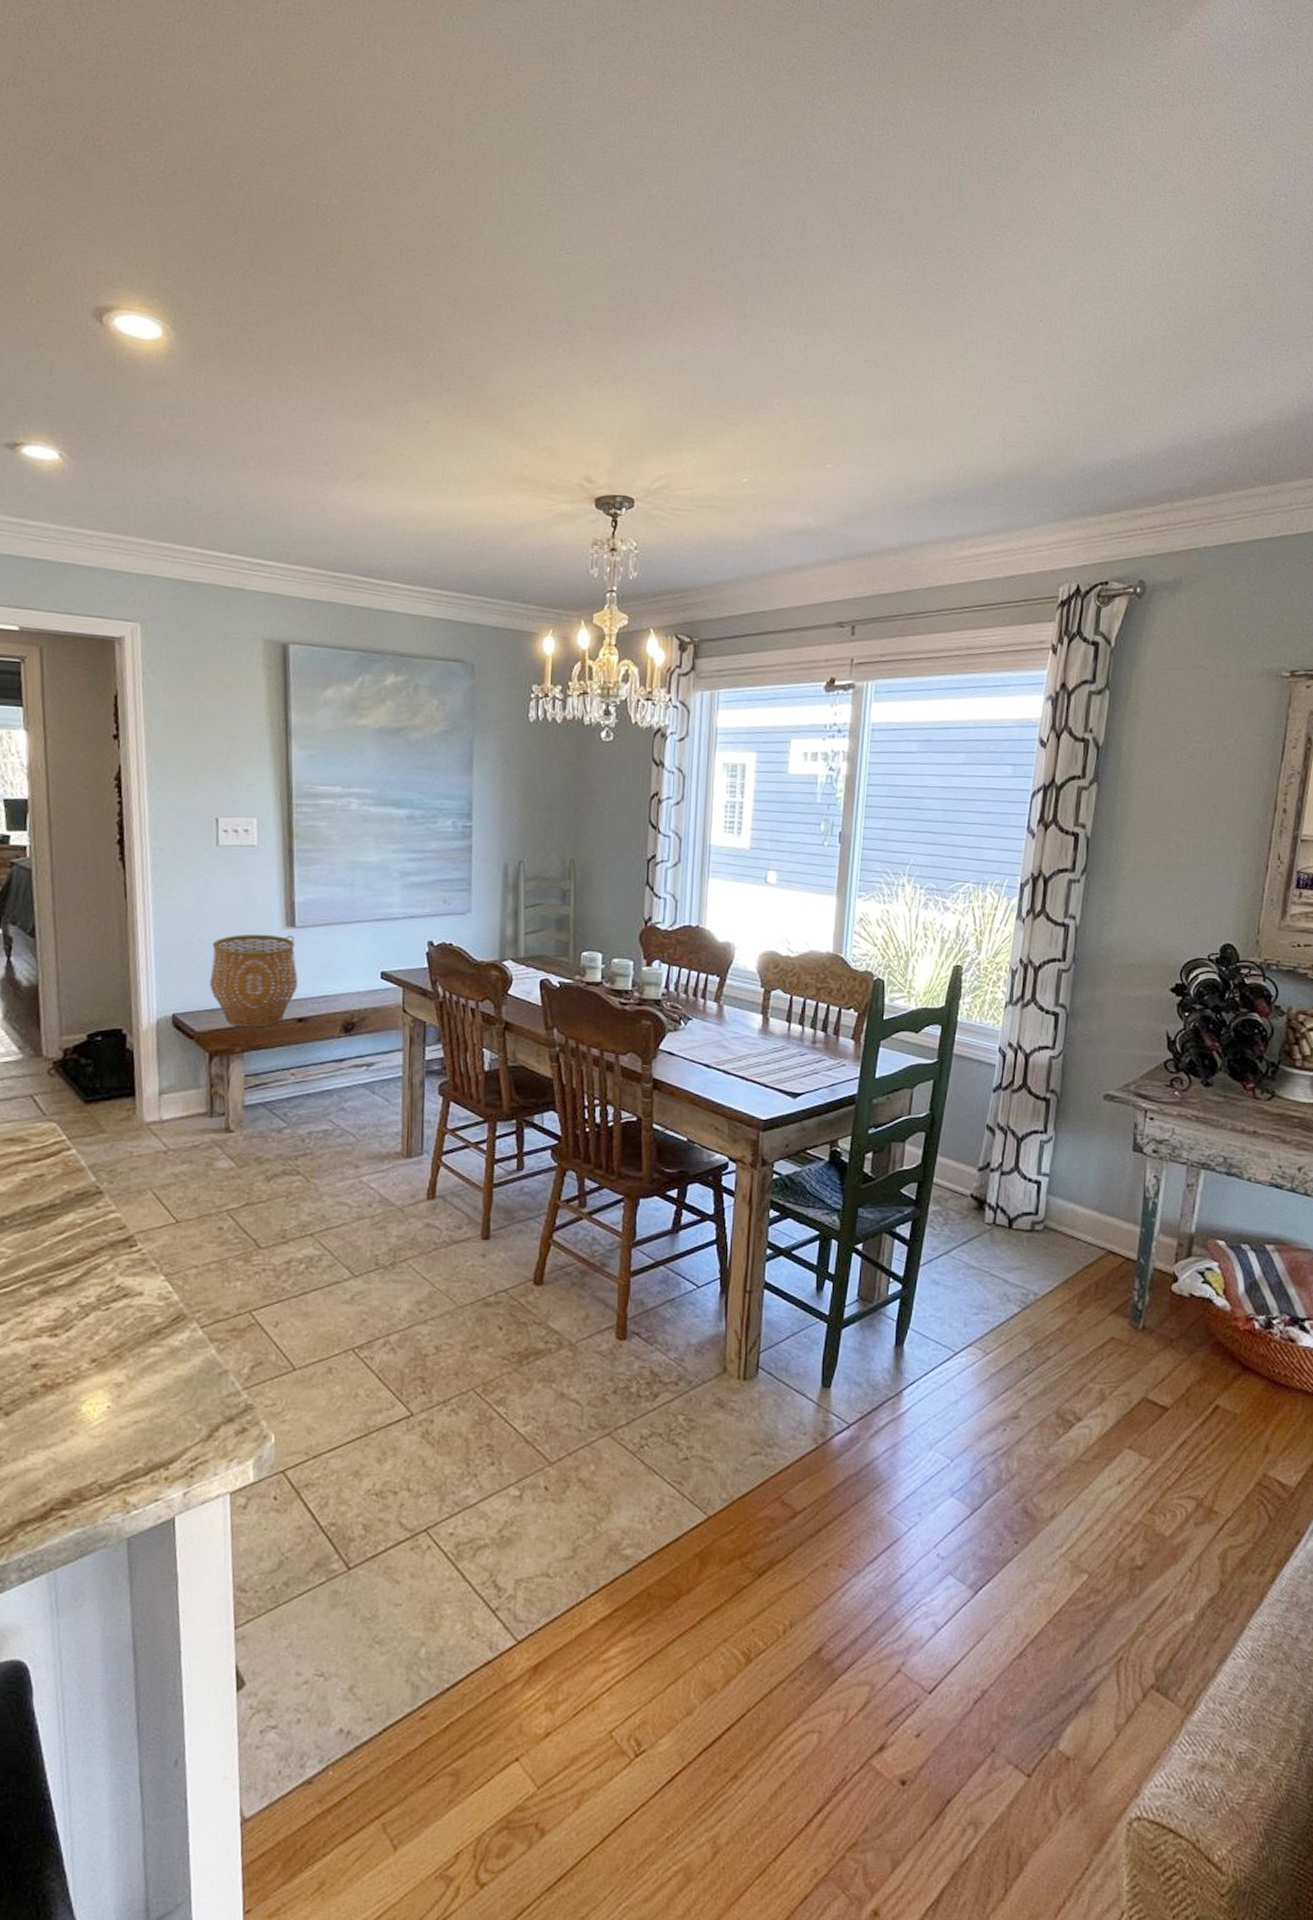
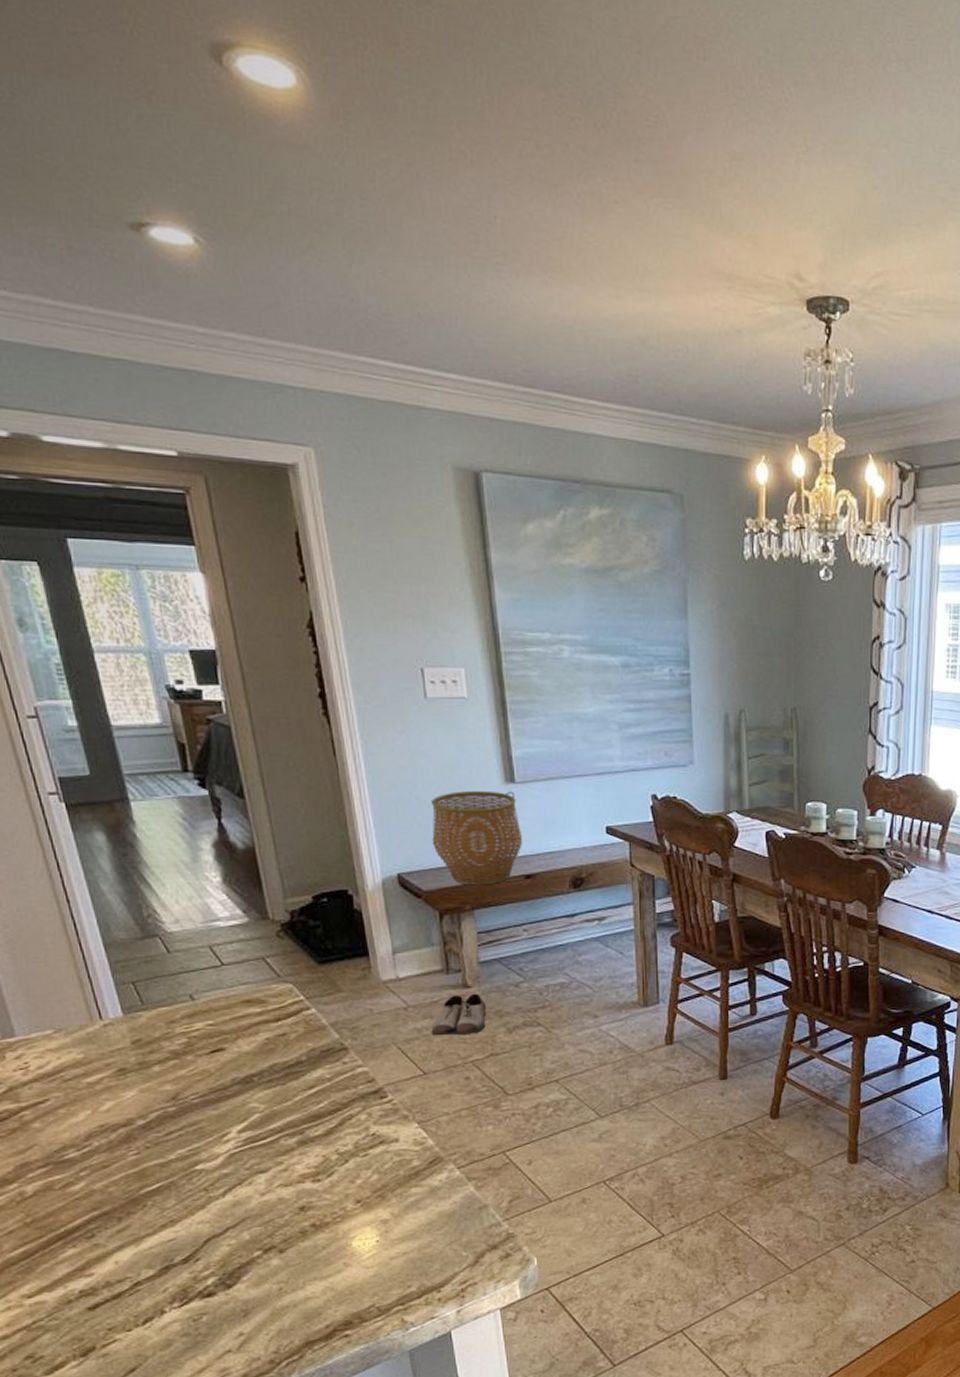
shoe: none [188,1138,247,1183] -> present [431,993,487,1036]

